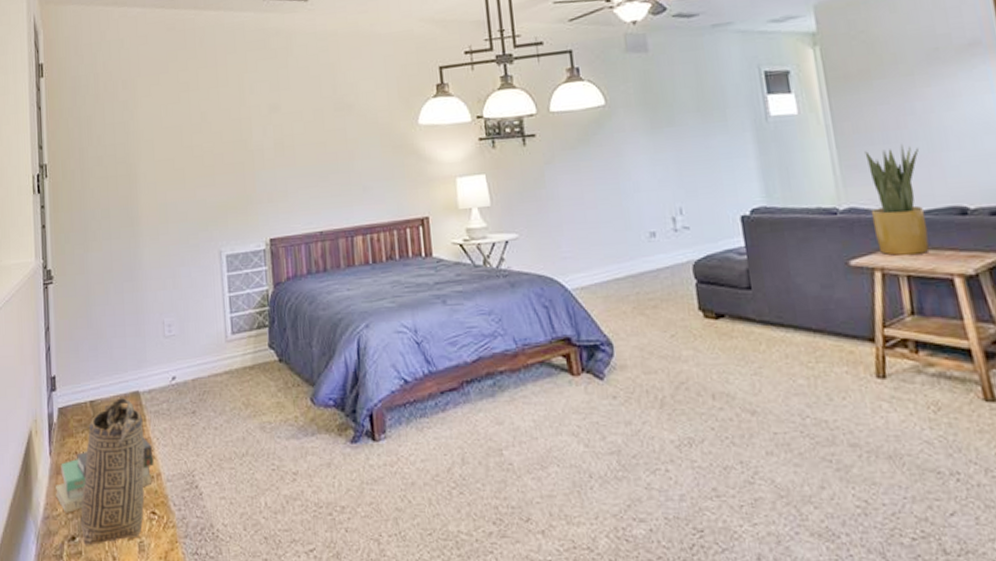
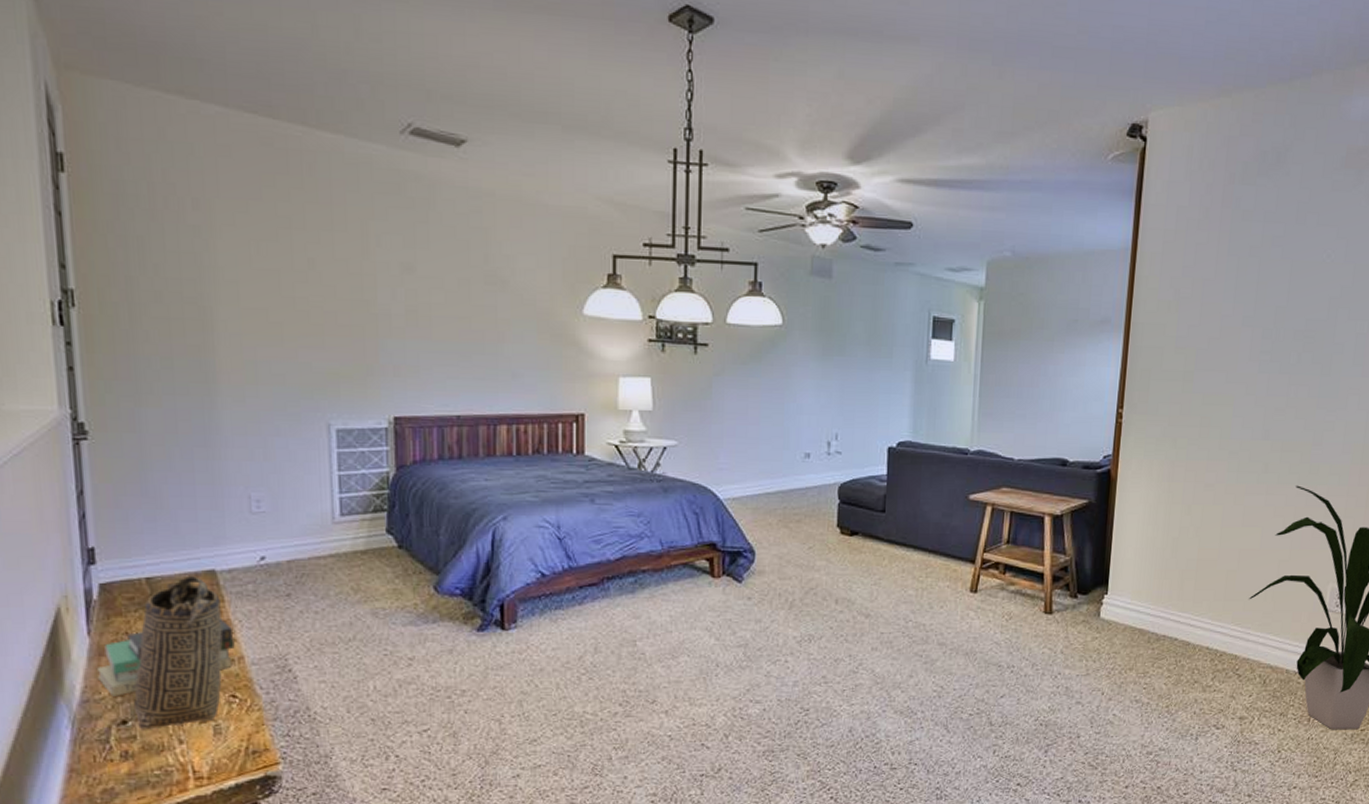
planter: present [864,145,930,256] -> none [993,401,1042,495]

